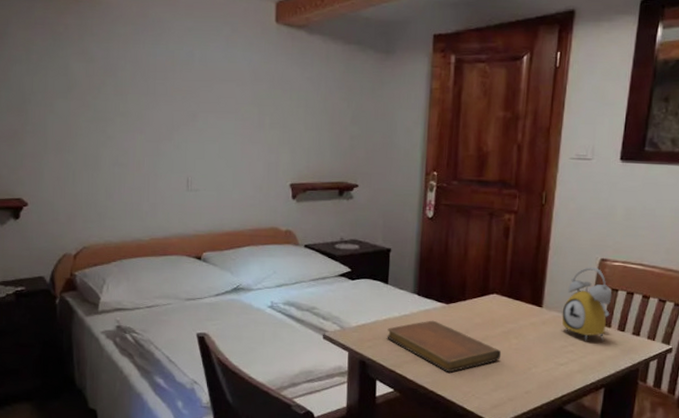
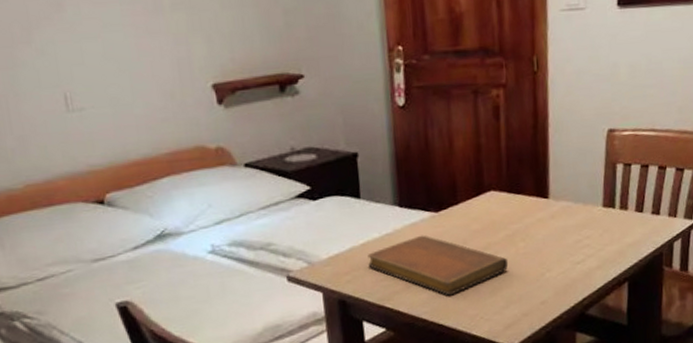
alarm clock: present [562,267,612,341] -> none [571,140,625,231]

